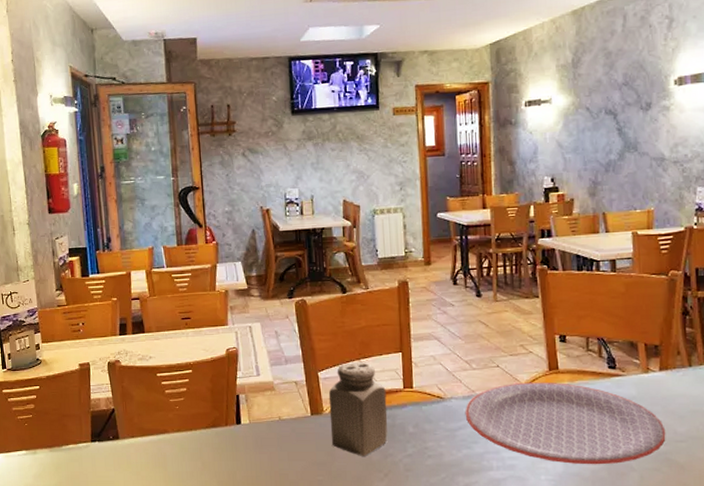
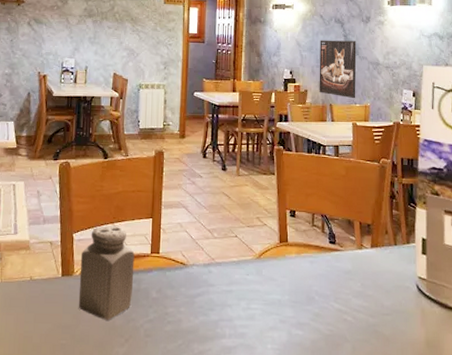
plate: present [465,382,666,465] -> none [204,252,375,335]
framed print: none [587,134,636,204] -> present [319,40,357,99]

